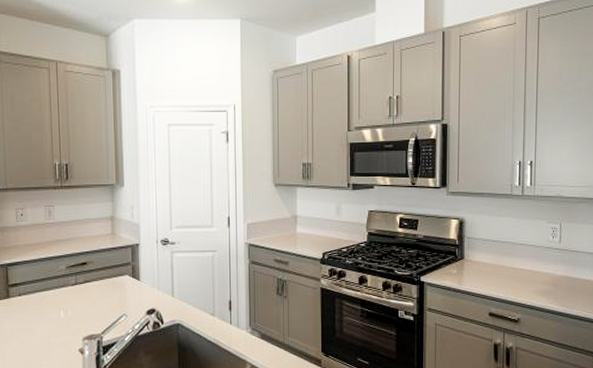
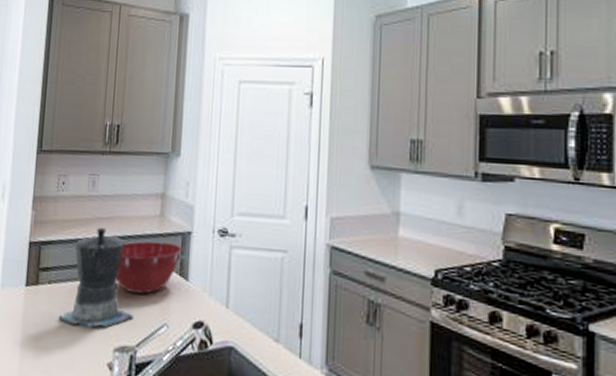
coffee maker: none [31,247,97,325] -> present [58,227,133,328]
mixing bowl: none [78,253,133,295] -> present [116,241,182,294]

